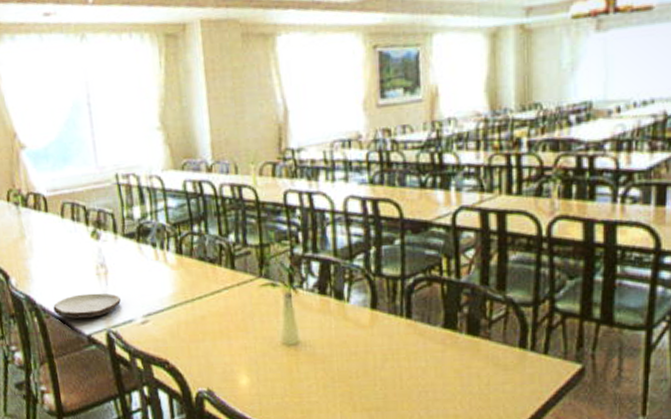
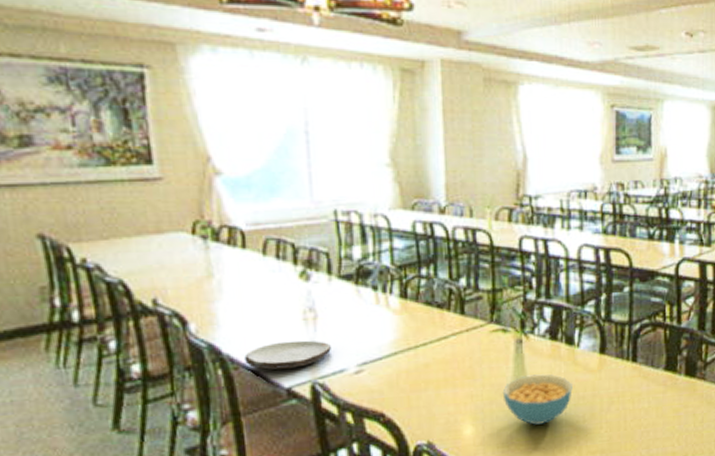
cereal bowl: none [274,328,344,379] -> present [502,374,573,425]

